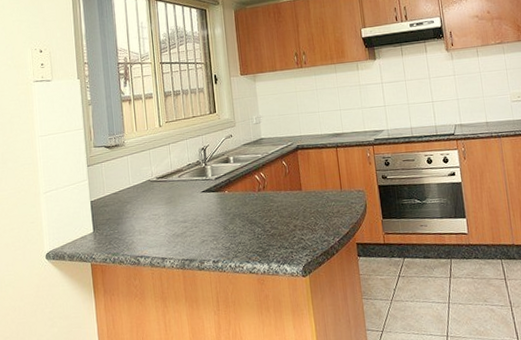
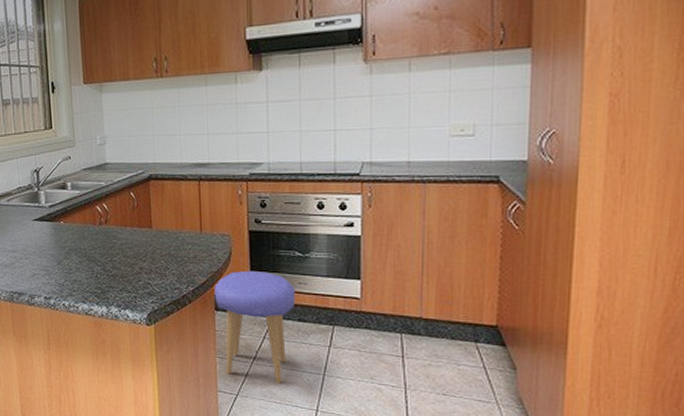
stool: none [355,218,420,317] -> present [214,270,296,384]

